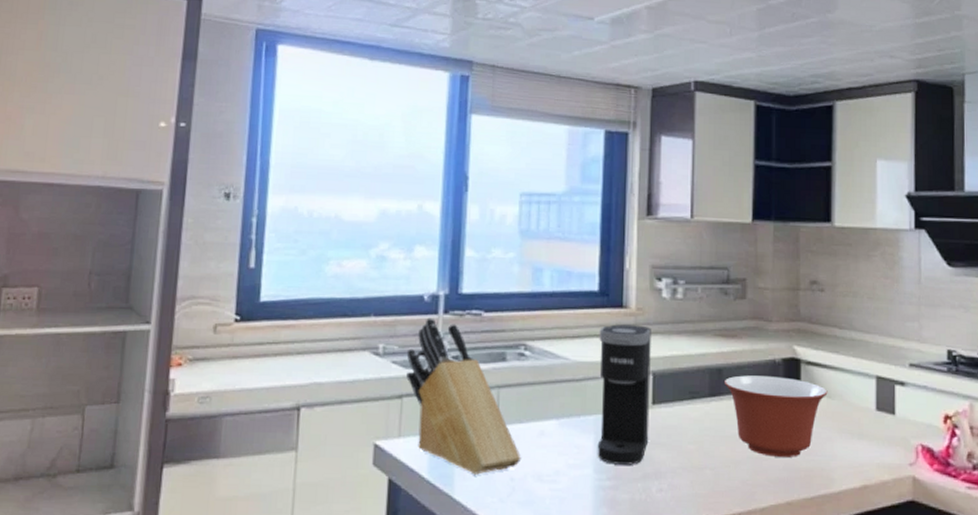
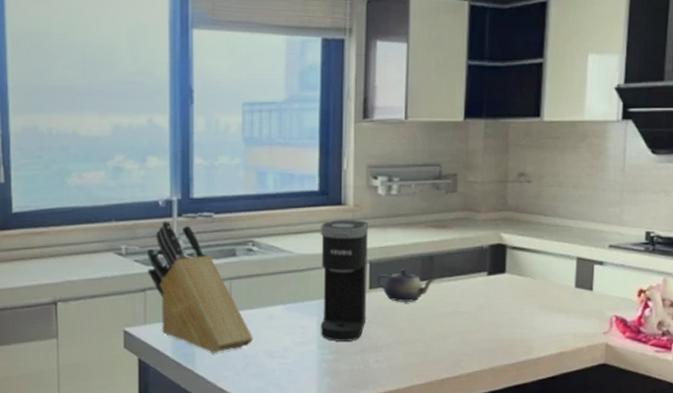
teapot: none [661,382,725,421] -> present [377,268,435,302]
mixing bowl: present [723,375,828,457] -> none [434,261,531,330]

